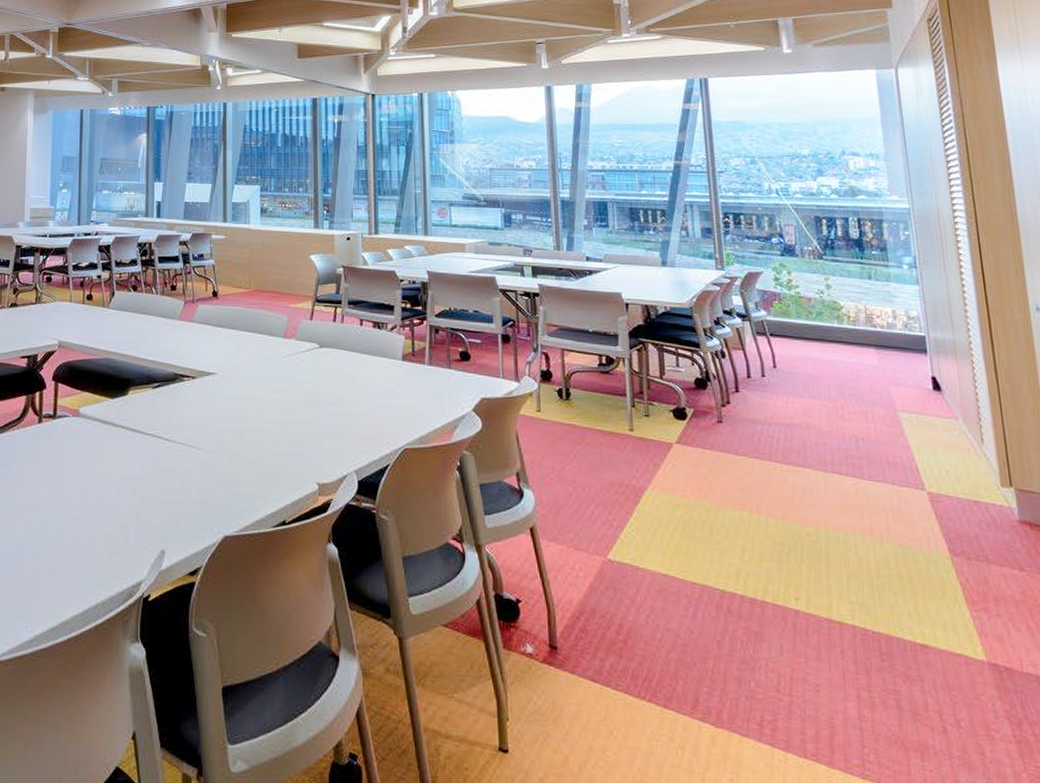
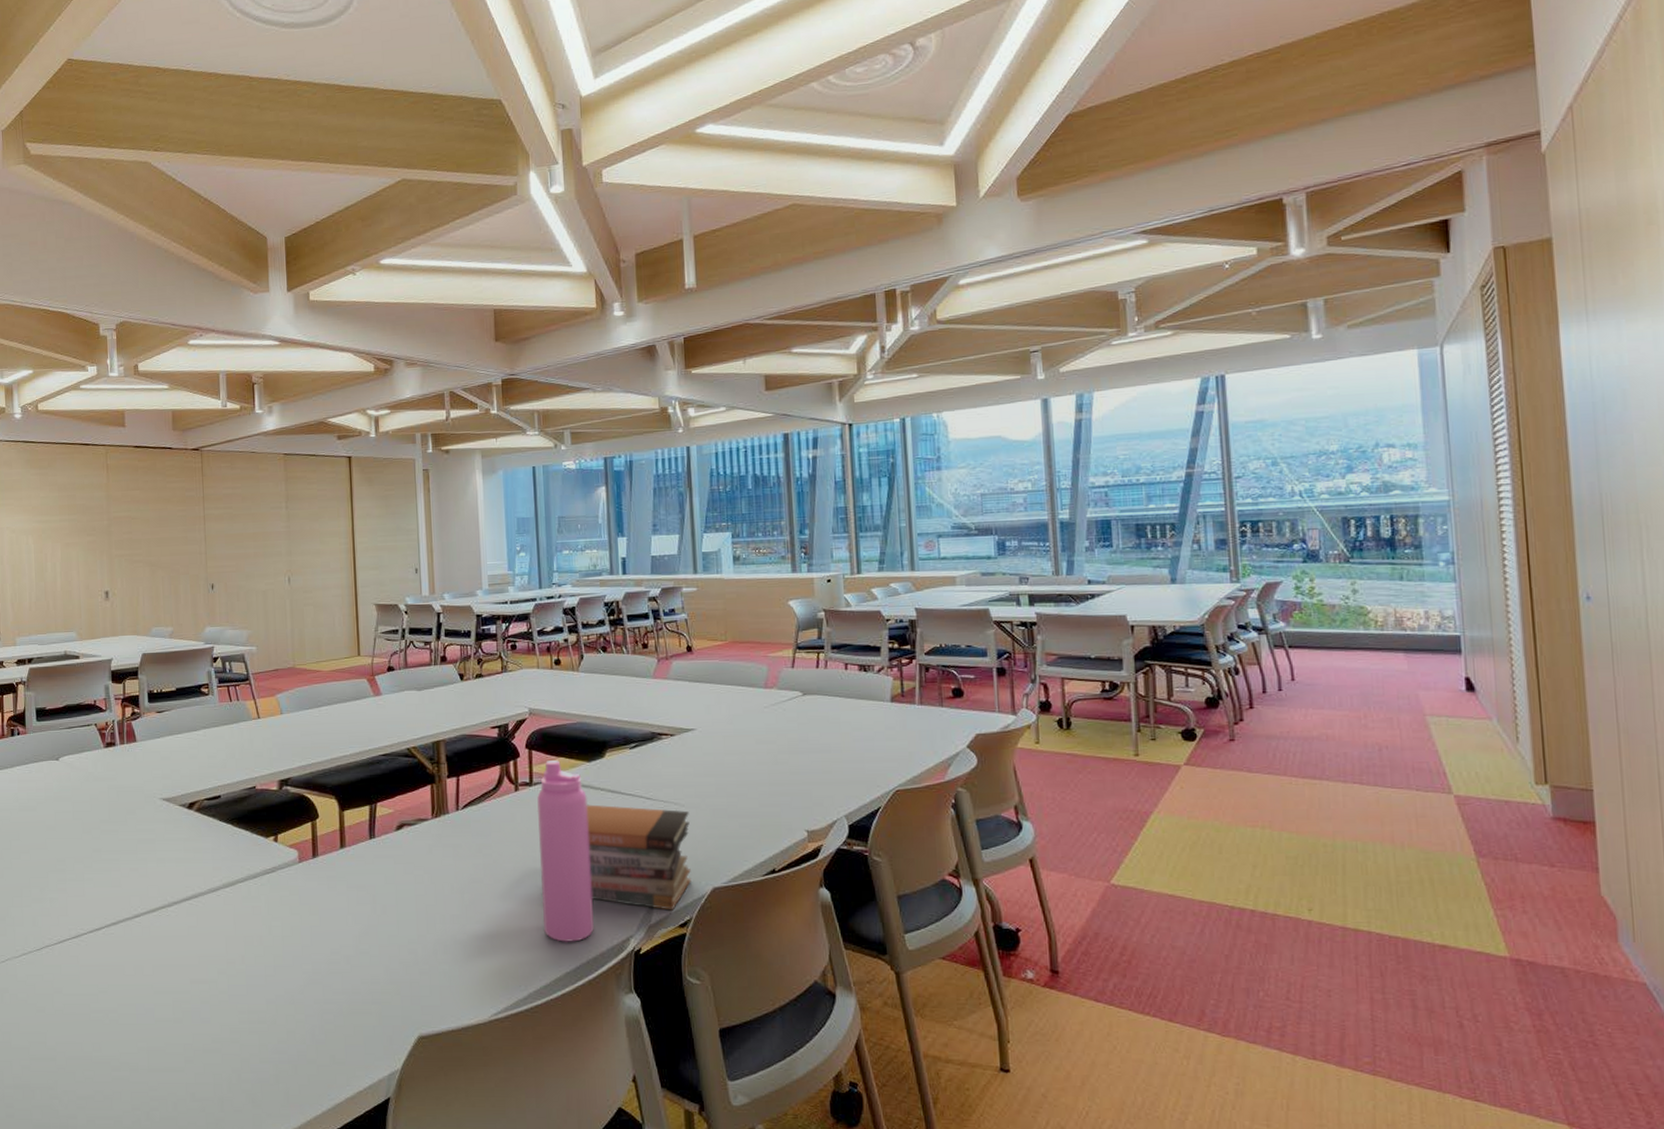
water bottle: none [55,394,109,584] -> present [537,760,595,942]
book stack: none [104,441,205,557] -> present [586,804,692,911]

